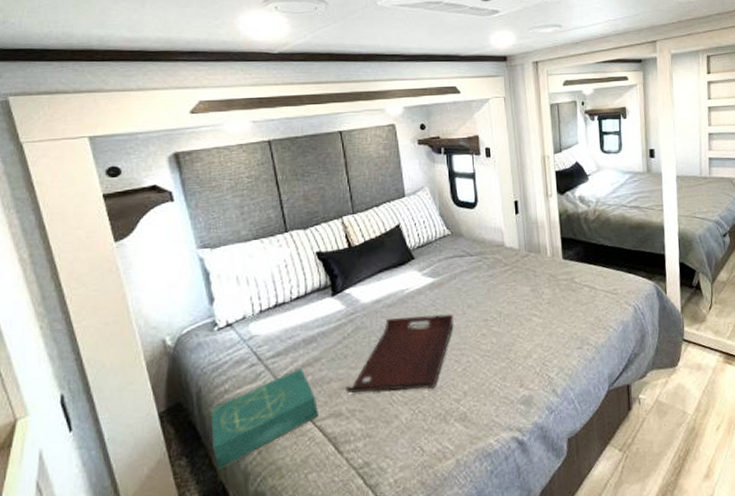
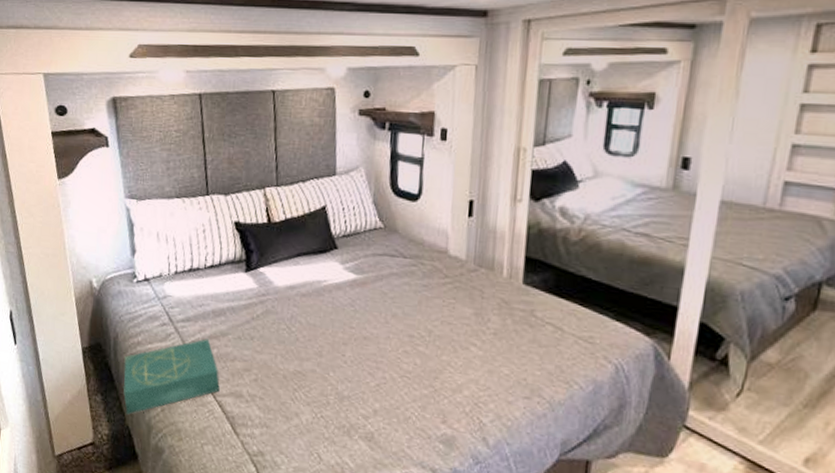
serving tray: present [346,314,455,393] -> none [249,308,374,396]

